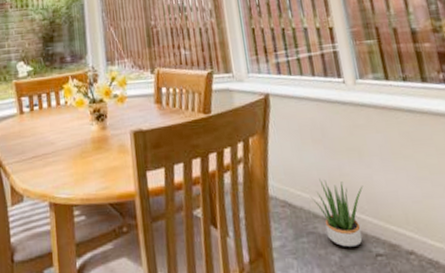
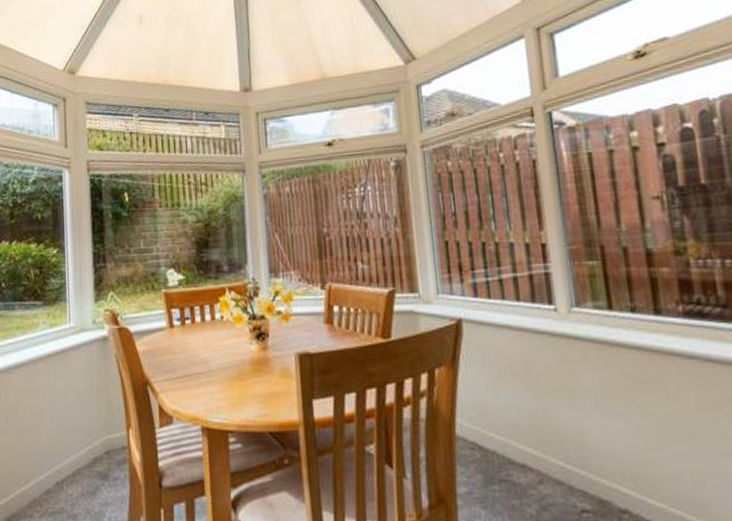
potted plant: present [311,179,363,248] -> none [506,420,571,501]

